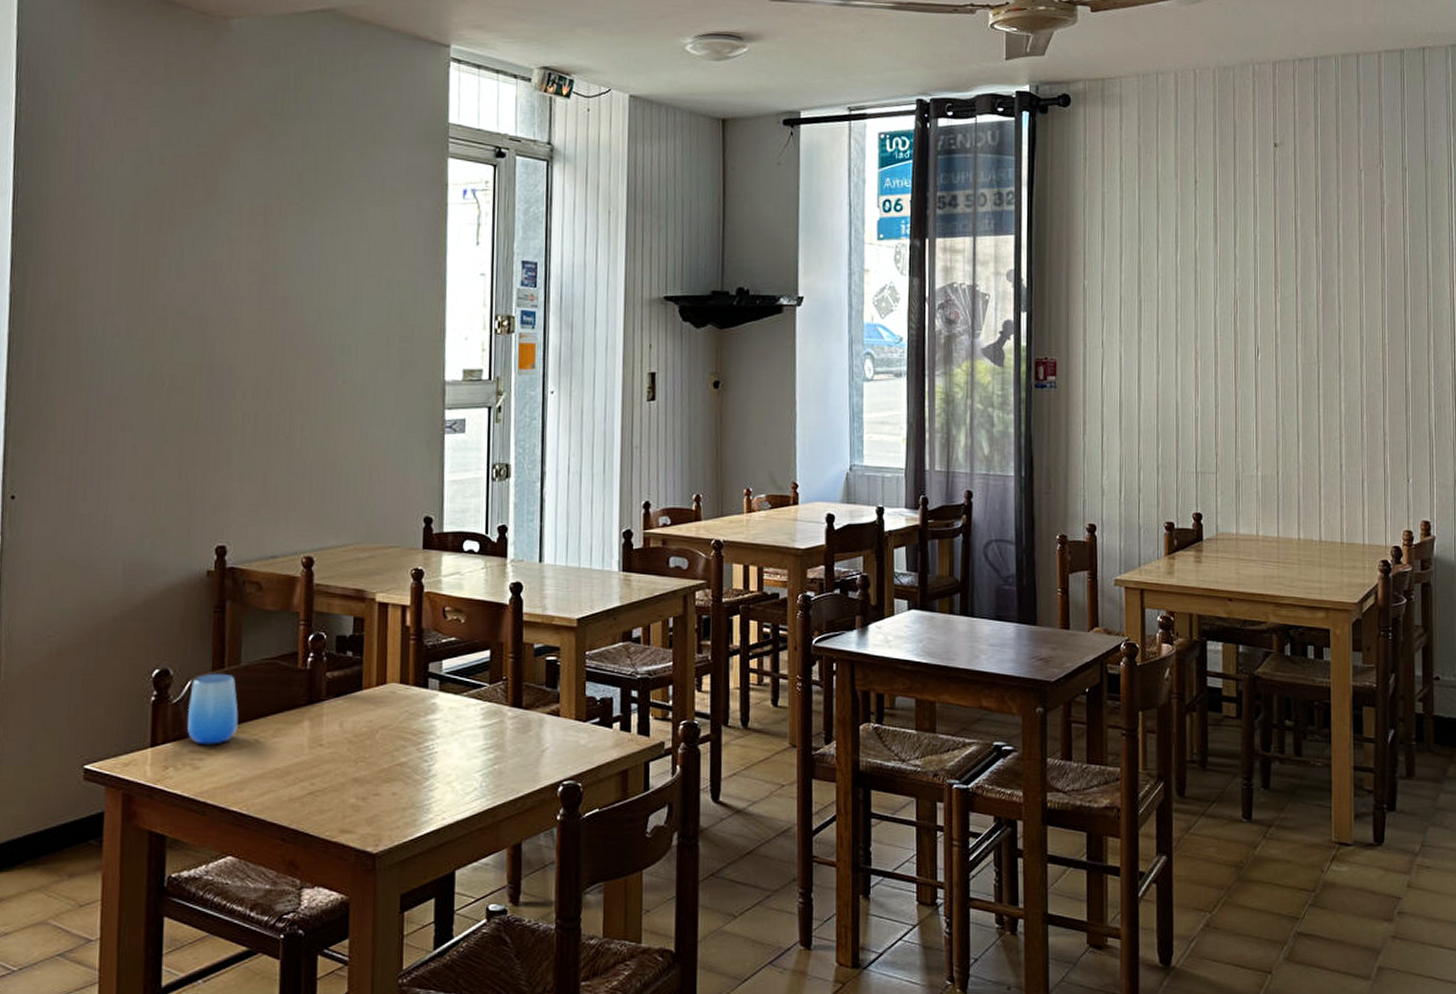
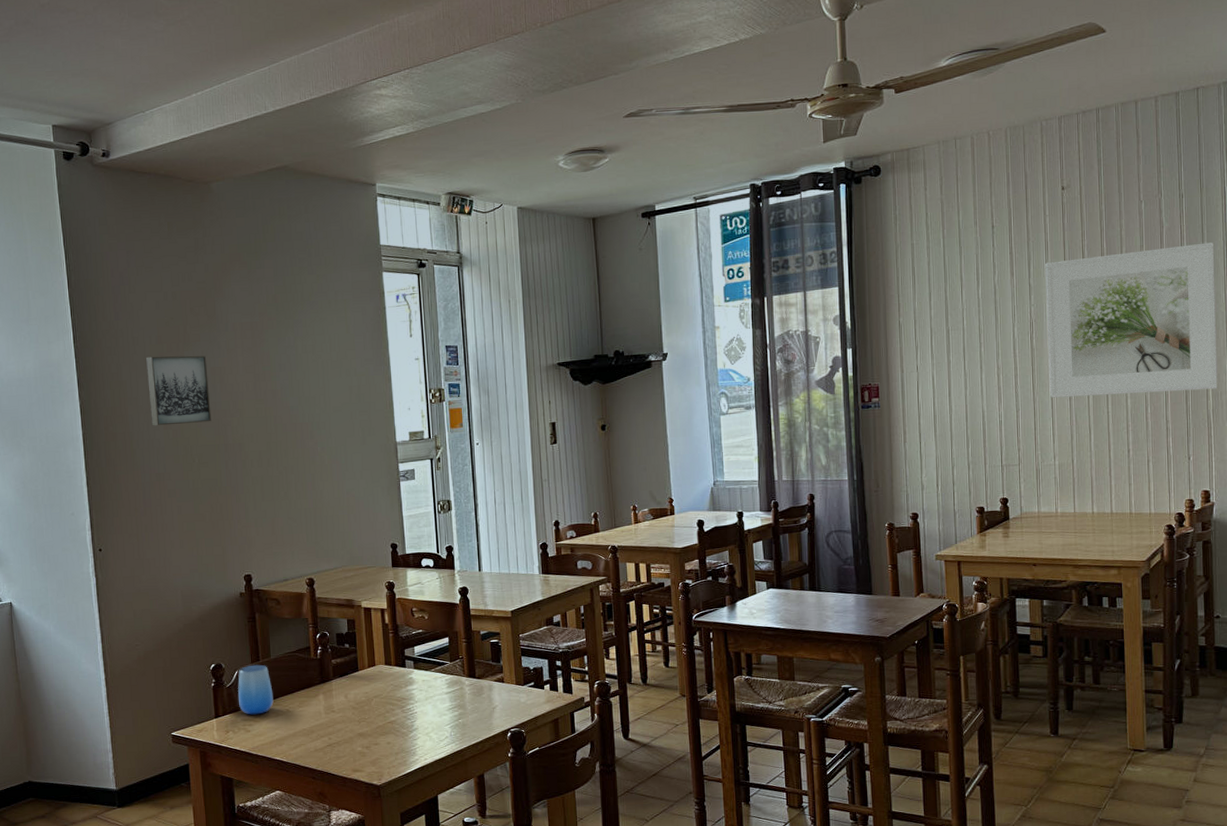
wall art: none [109,237,198,333] -> present [146,355,212,426]
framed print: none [1253,225,1441,400] -> present [1045,242,1218,398]

